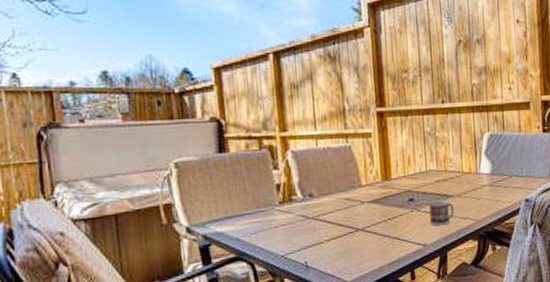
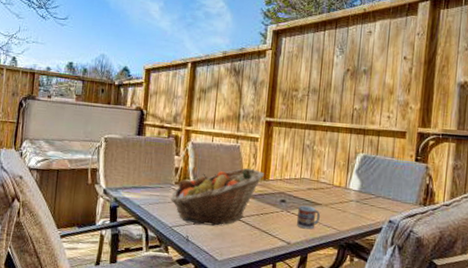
fruit basket: none [277,169,385,246] -> present [171,167,264,226]

